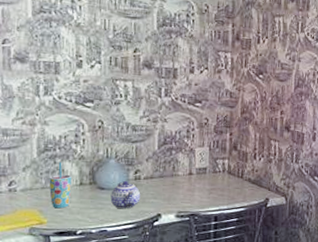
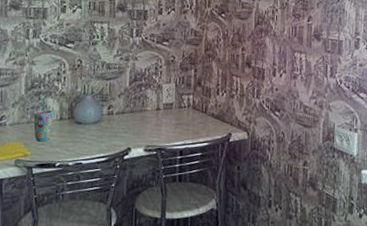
teapot: present [110,180,141,210] -> none [86,115,113,143]

